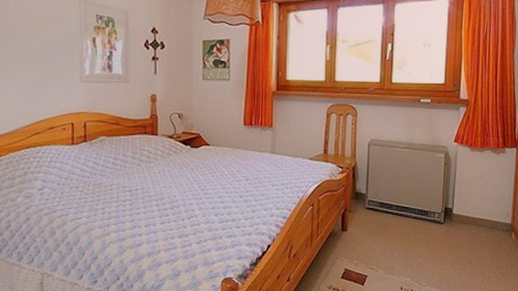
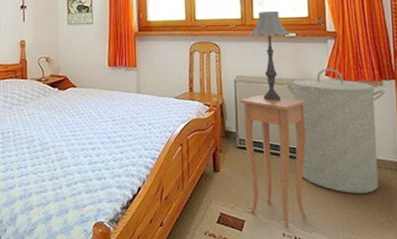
side table: none [372,158,435,284] -> present [240,94,307,229]
table lamp: none [387,75,425,165] -> present [250,10,290,102]
laundry hamper: none [416,135,506,251] -> present [285,68,385,193]

